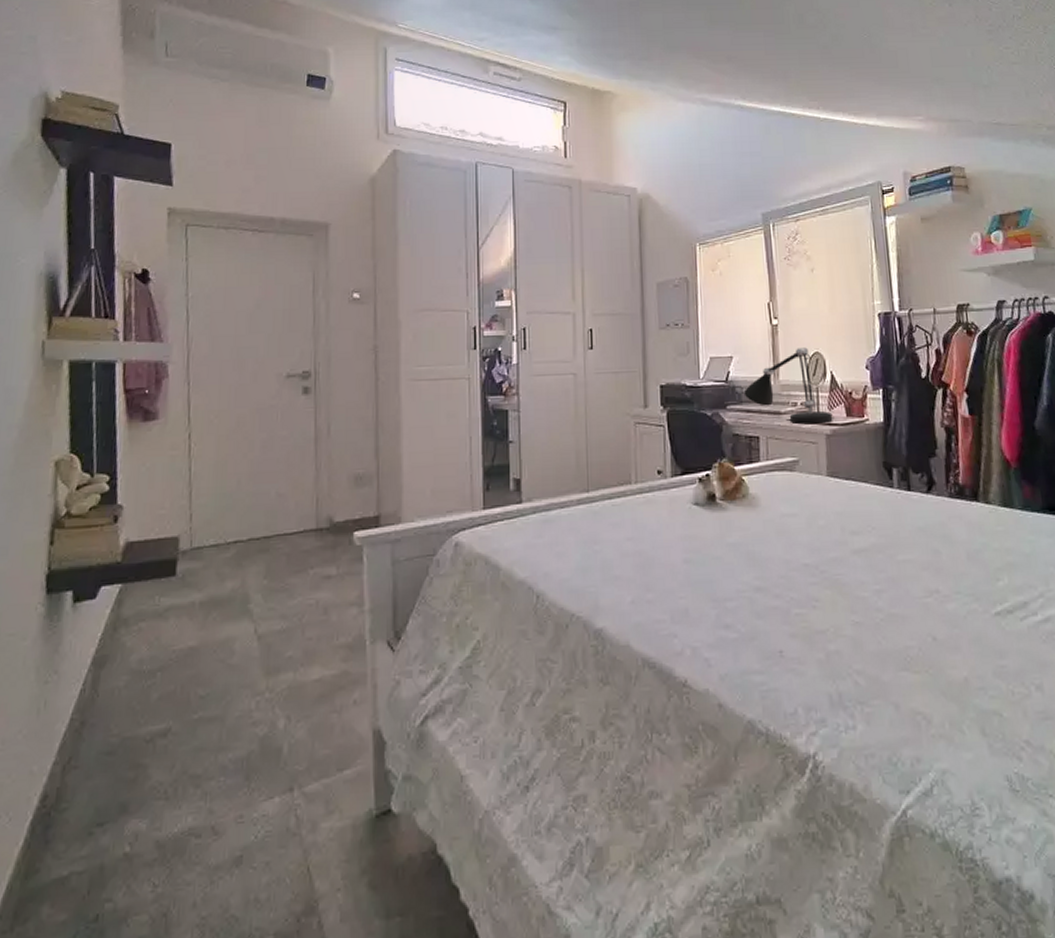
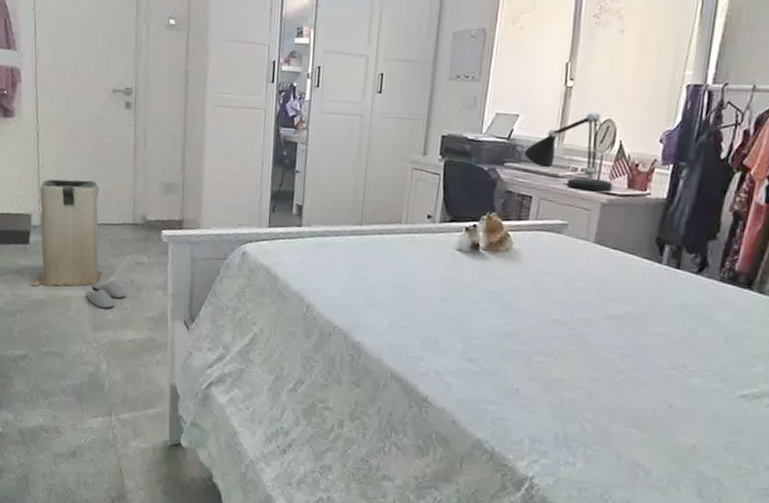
laundry basket: none [177,484,276,631] -> present [31,179,102,287]
slippers: none [256,606,310,645] -> present [87,281,127,309]

